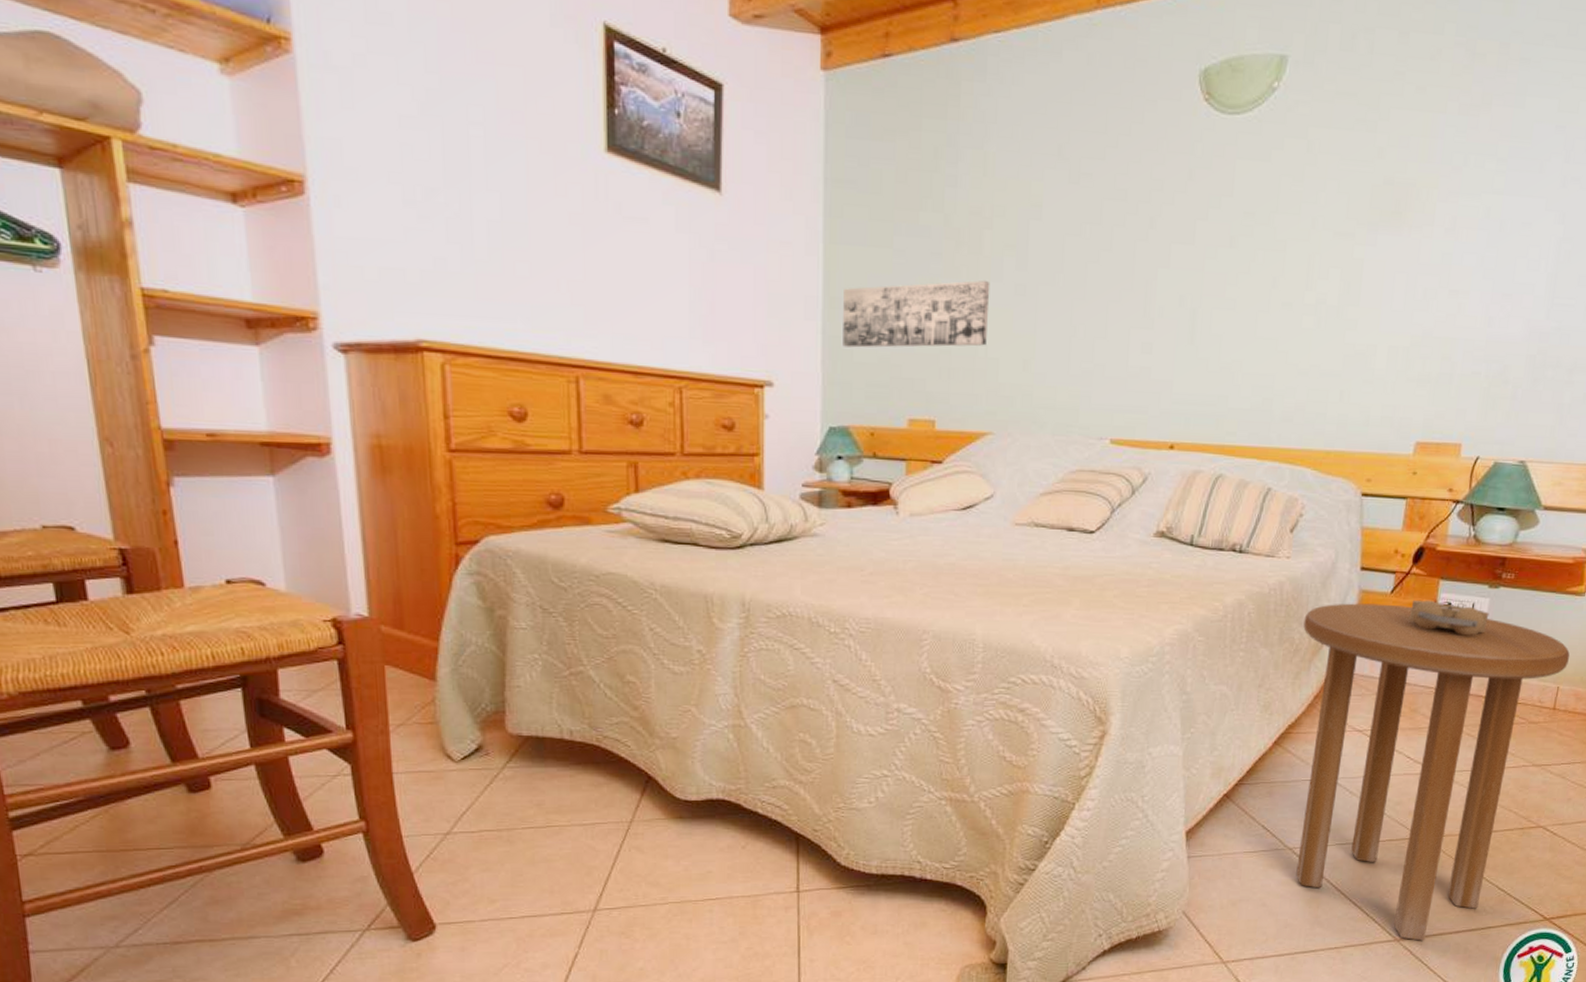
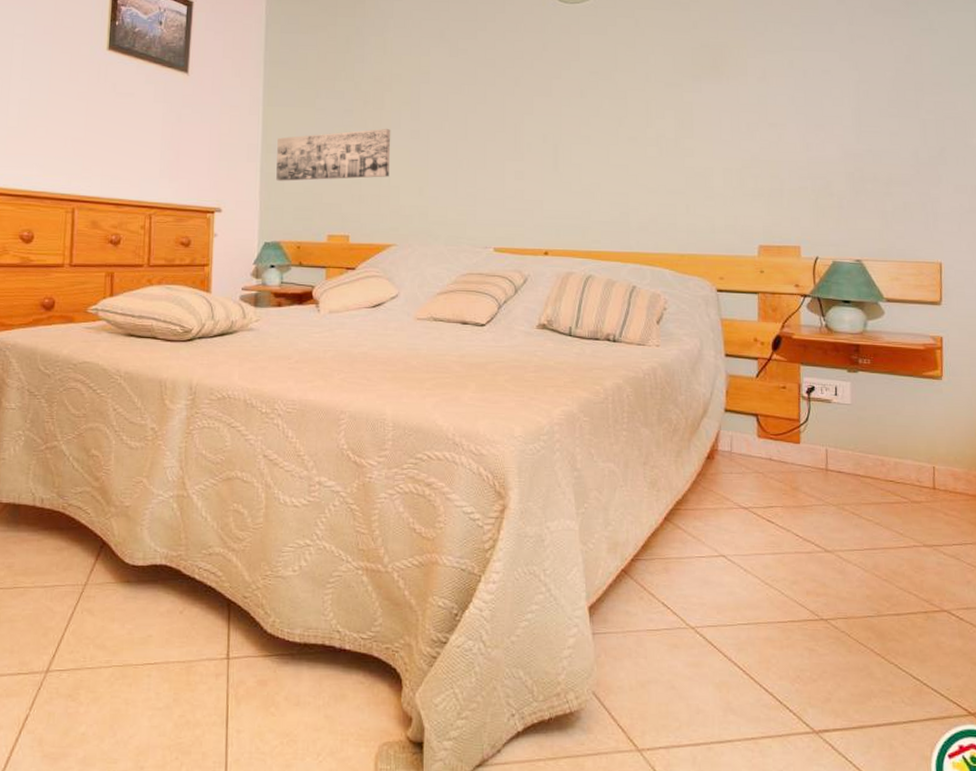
side table: present [1296,603,1570,941] -> none [679,386,939,734]
alarm clock: present [1409,600,1489,637] -> none [776,383,853,418]

